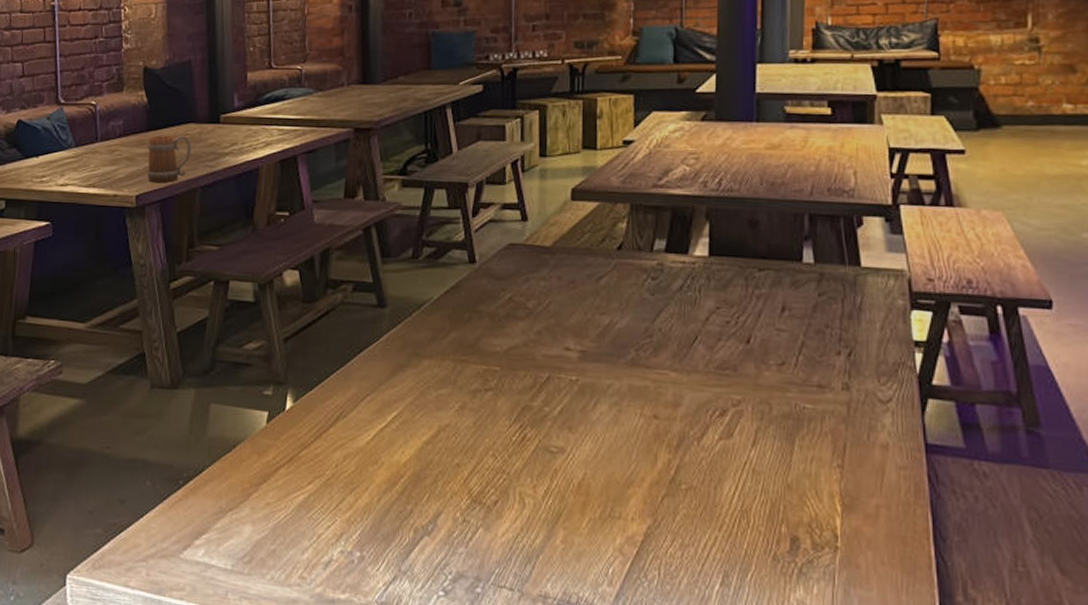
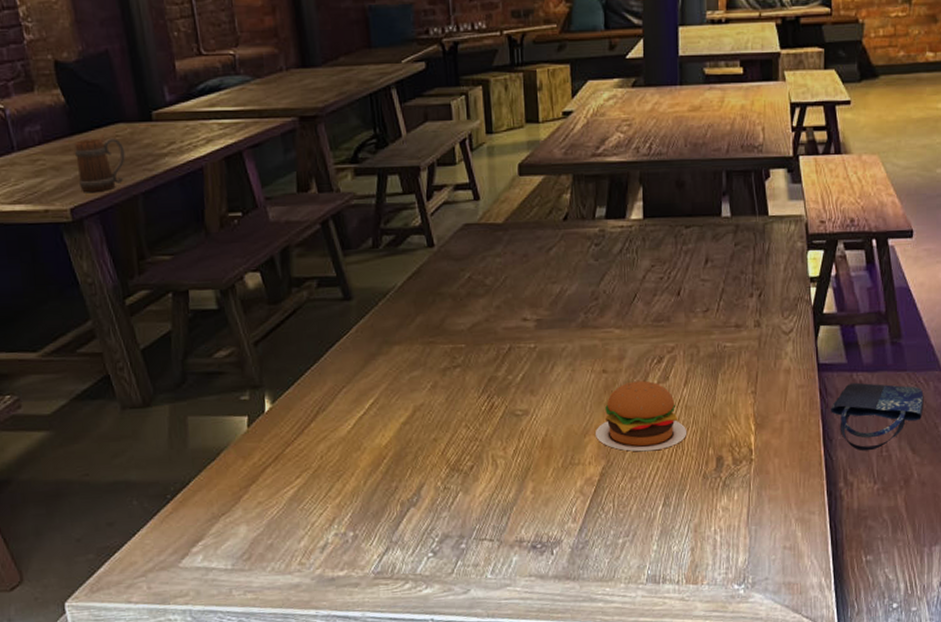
burger: none [640,432,754,517] -> present [594,380,688,452]
shopping bag: none [943,472,1076,562] -> present [831,382,924,452]

